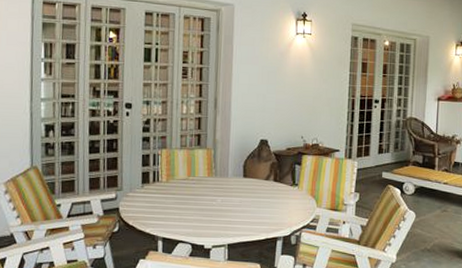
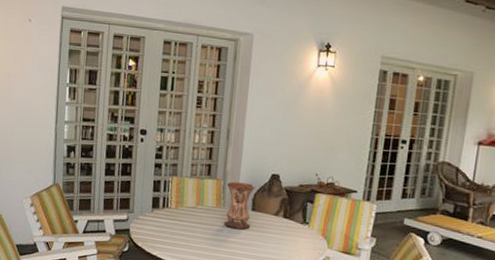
vase: none [216,150,246,197] -> present [223,181,256,230]

